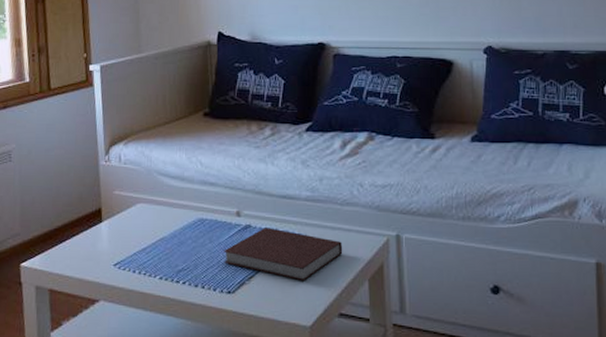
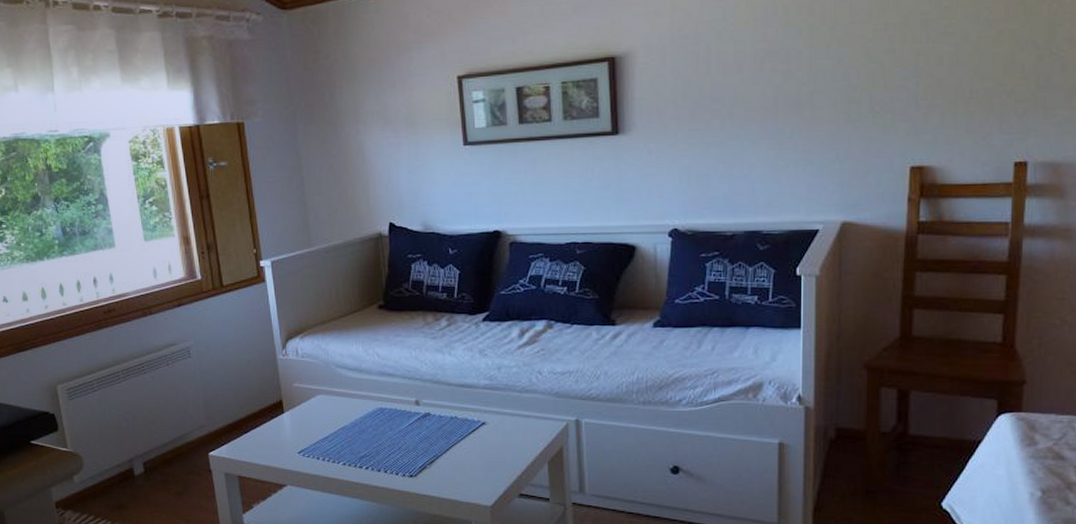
notebook: present [223,228,343,281] -> none [404,415,522,465]

